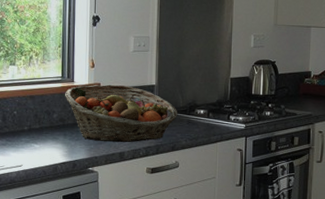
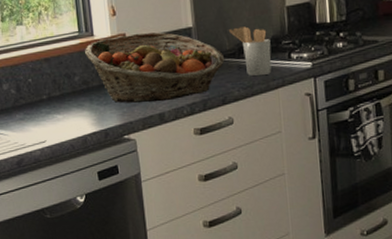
utensil holder: none [183,89,215,131] -> present [228,26,272,76]

